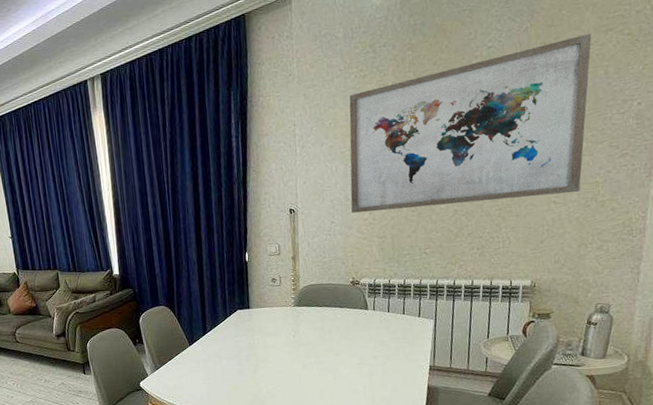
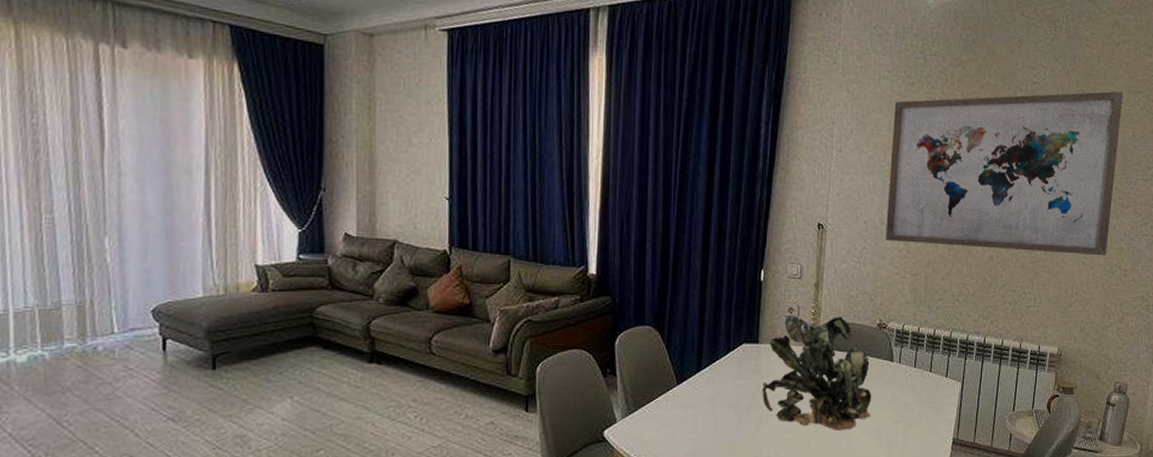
plant: none [256,279,352,368] -> present [761,314,872,431]

